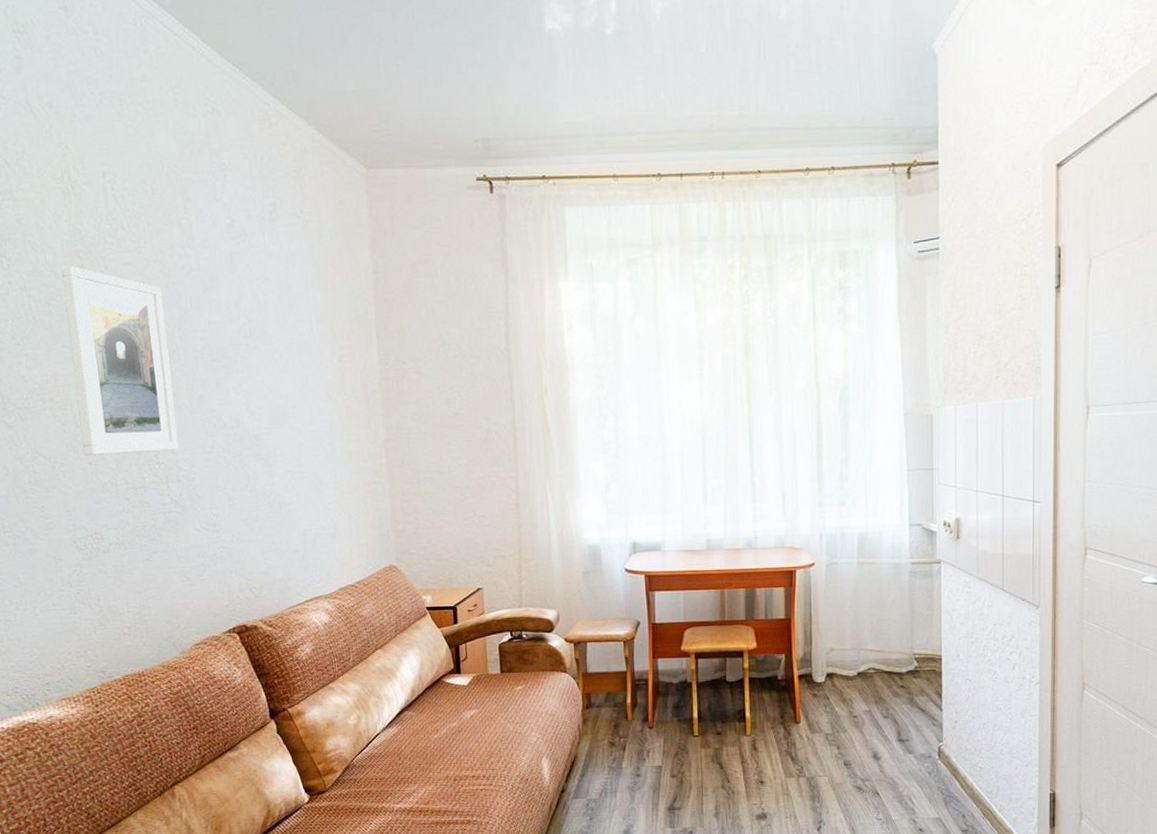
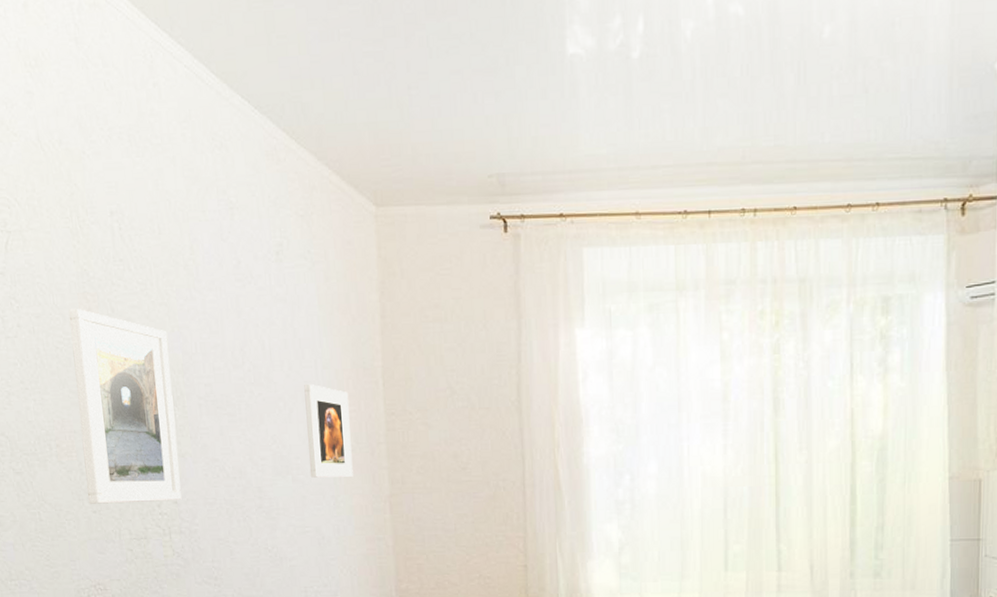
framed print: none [299,336,349,425] -> present [304,383,353,478]

